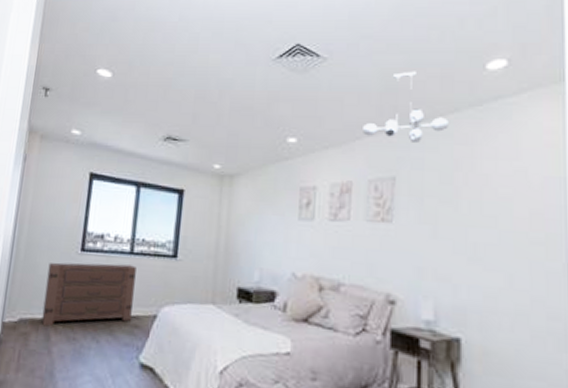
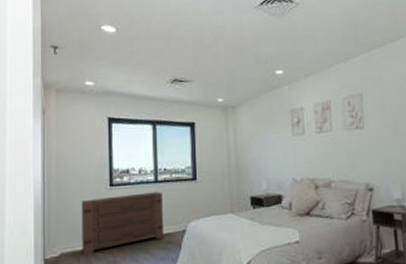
ceiling light fixture: present [363,71,449,143] -> none [333,9,397,65]

